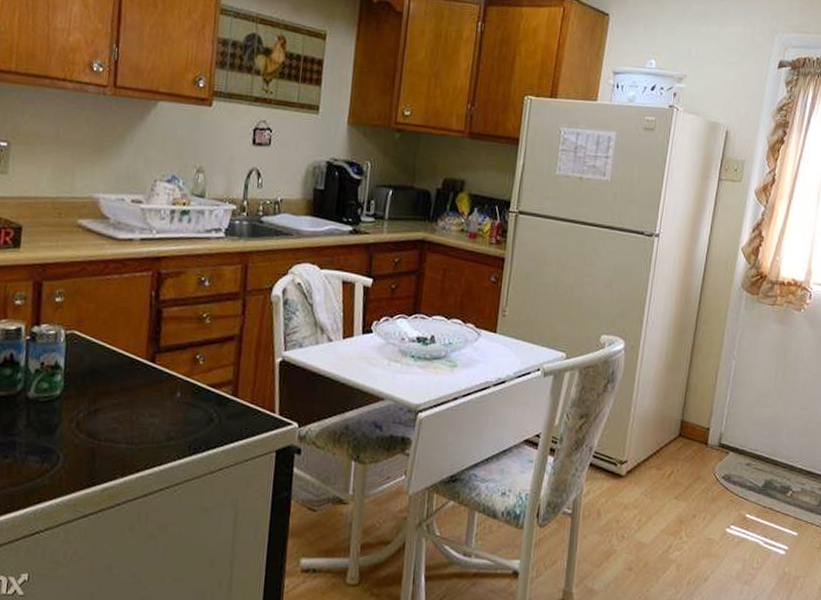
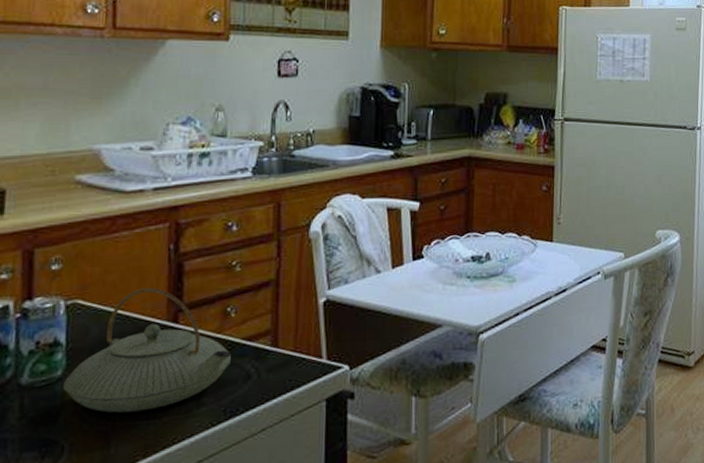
teapot: none [61,327,197,436] -> present [63,287,231,413]

